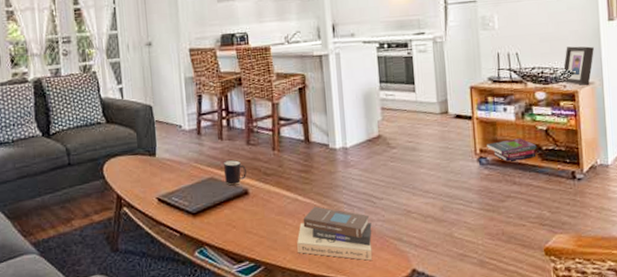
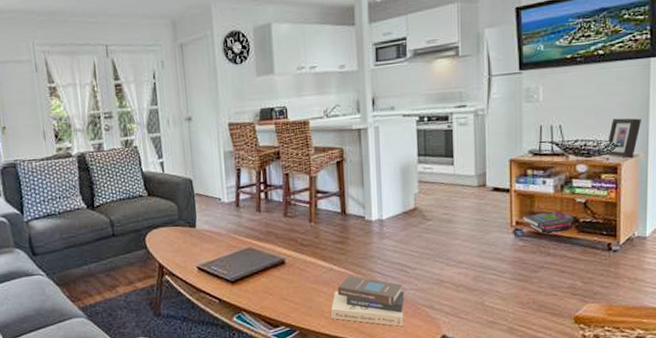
mug: present [223,160,247,186] -> none [260,231,283,256]

